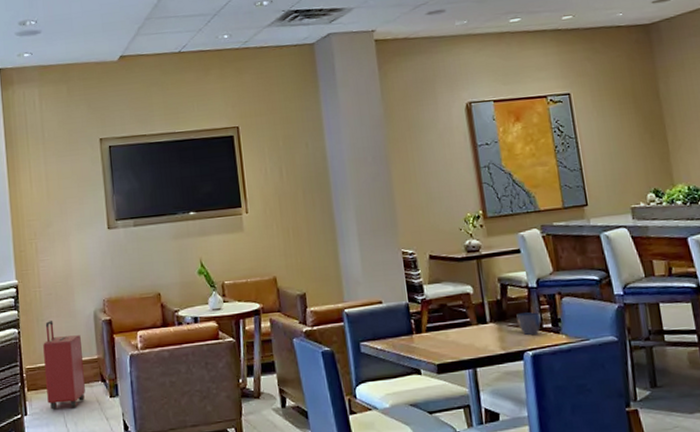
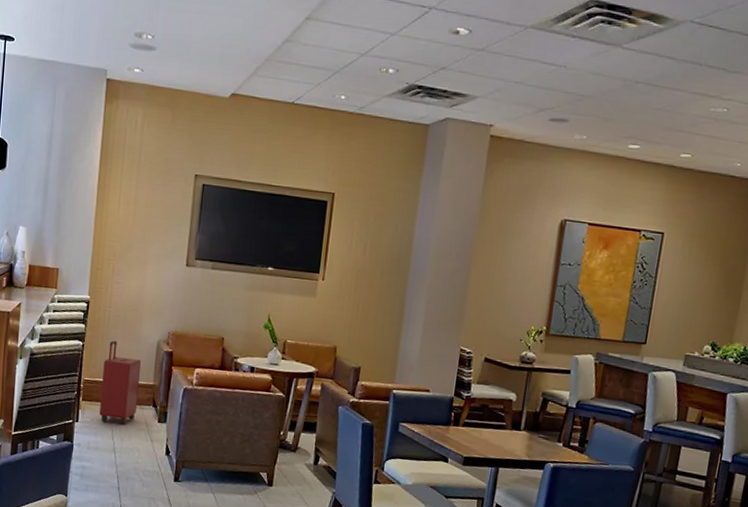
cup: present [516,312,541,336] -> none [548,428,571,450]

